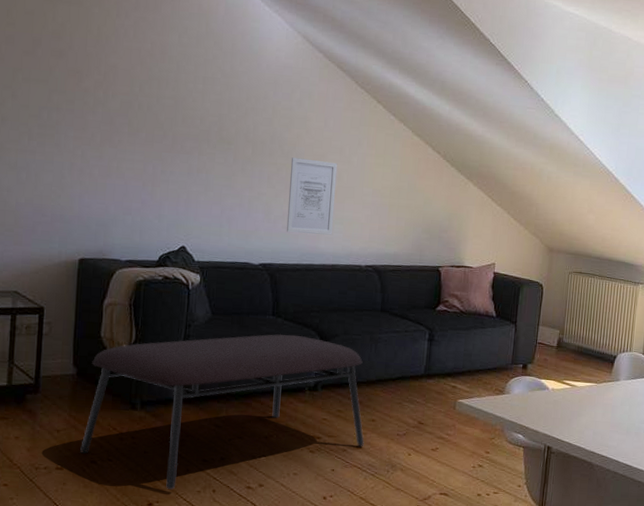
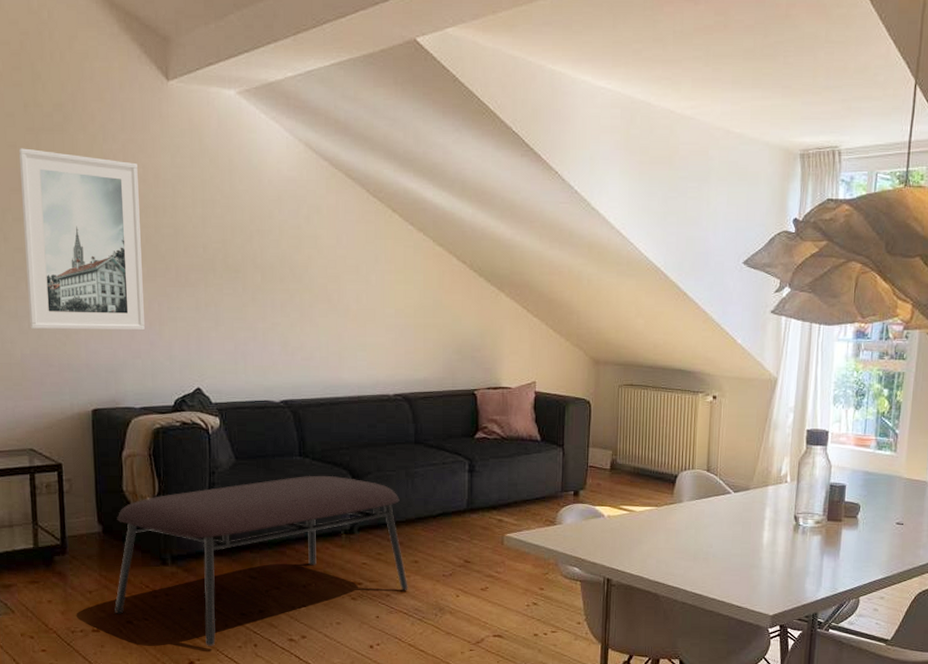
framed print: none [28,16,146,190] -> present [19,148,145,331]
wall art: present [286,157,338,235] -> none [304,281,356,365]

